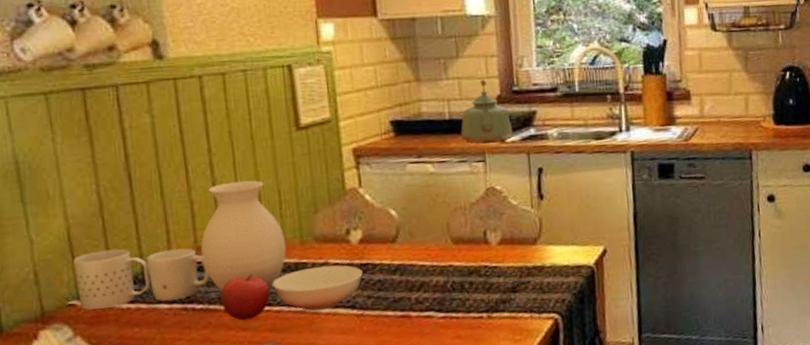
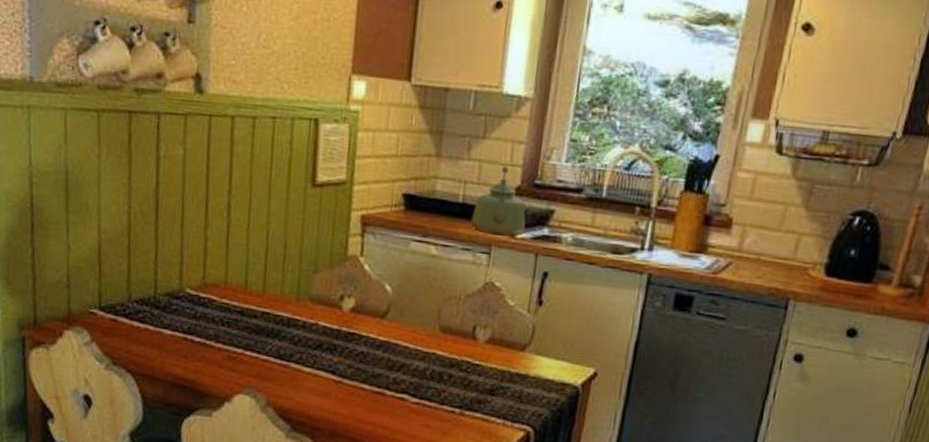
mug: present [73,248,151,310] -> none [99,268,161,323]
mug: present [146,248,210,301] -> none [159,280,211,329]
vase: present [201,180,286,292] -> none [207,226,283,339]
fruit: present [220,274,270,321] -> none [216,319,261,362]
bowl: present [272,265,363,311] -> none [264,325,348,369]

